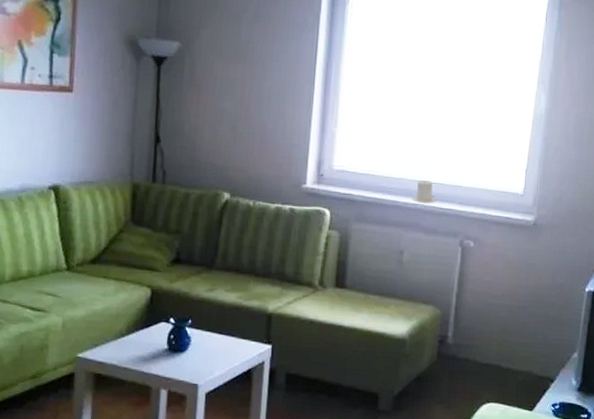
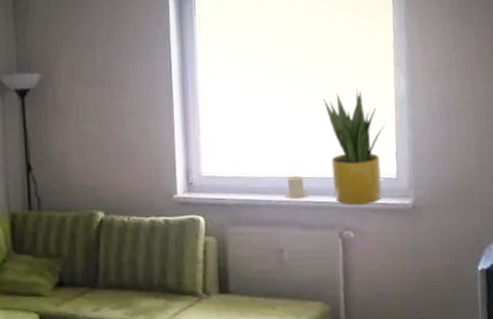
planter: none [461,101,520,217] -> present [323,89,385,206]

